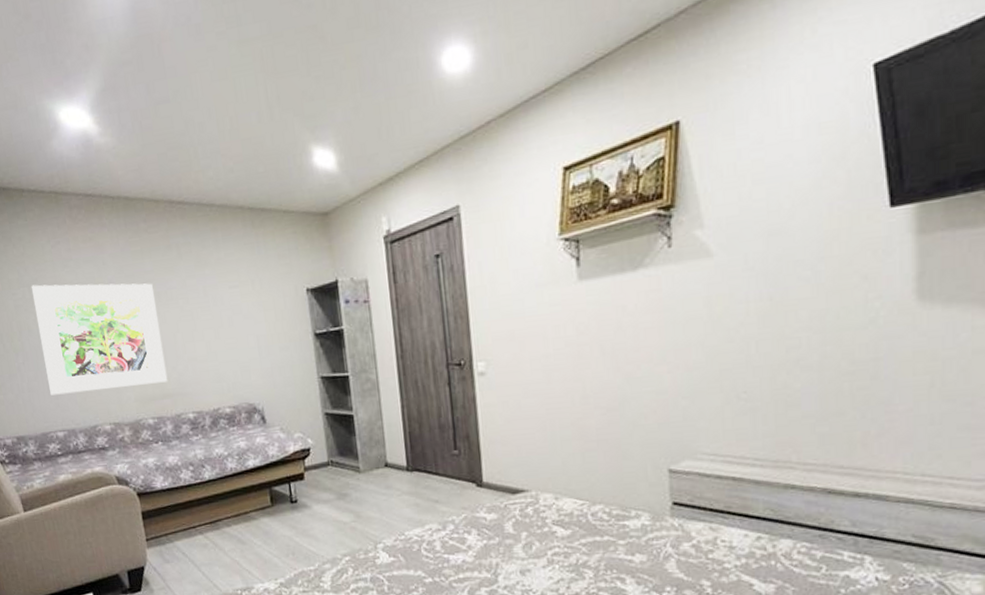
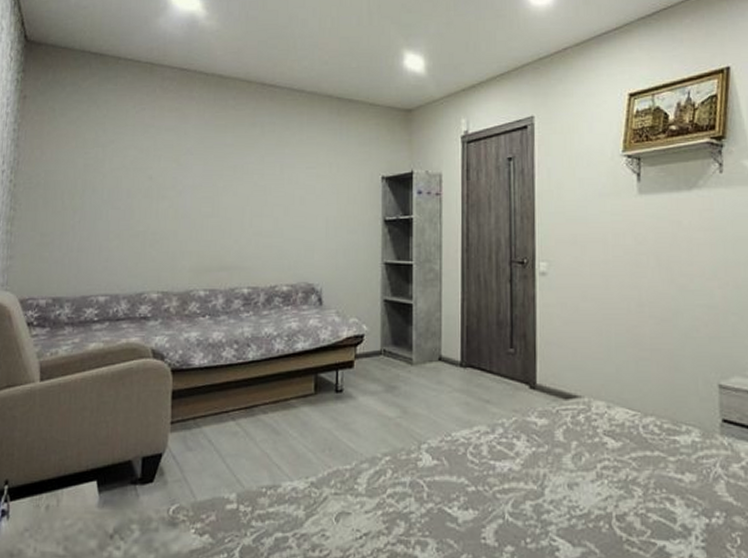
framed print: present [31,283,168,396] -> none [101,146,230,257]

